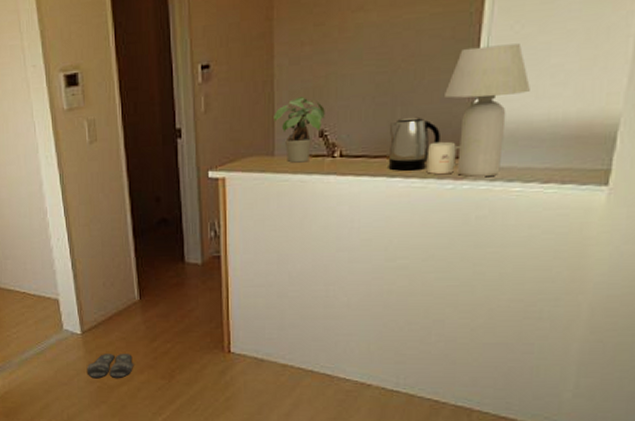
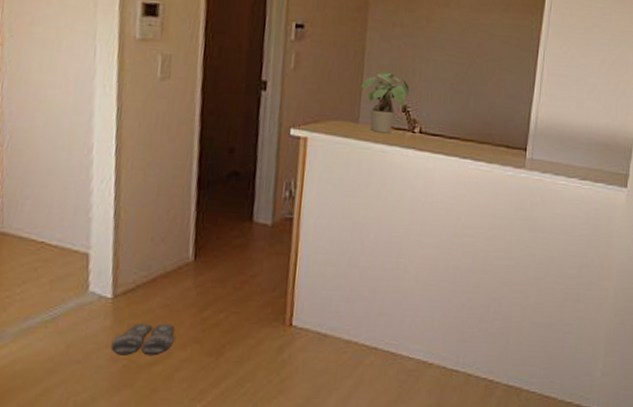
kettle: present [388,116,440,171] -> none [460,106,505,155]
mug: present [426,141,461,175] -> none [492,132,521,162]
table lamp: present [443,43,530,178] -> none [509,56,574,169]

